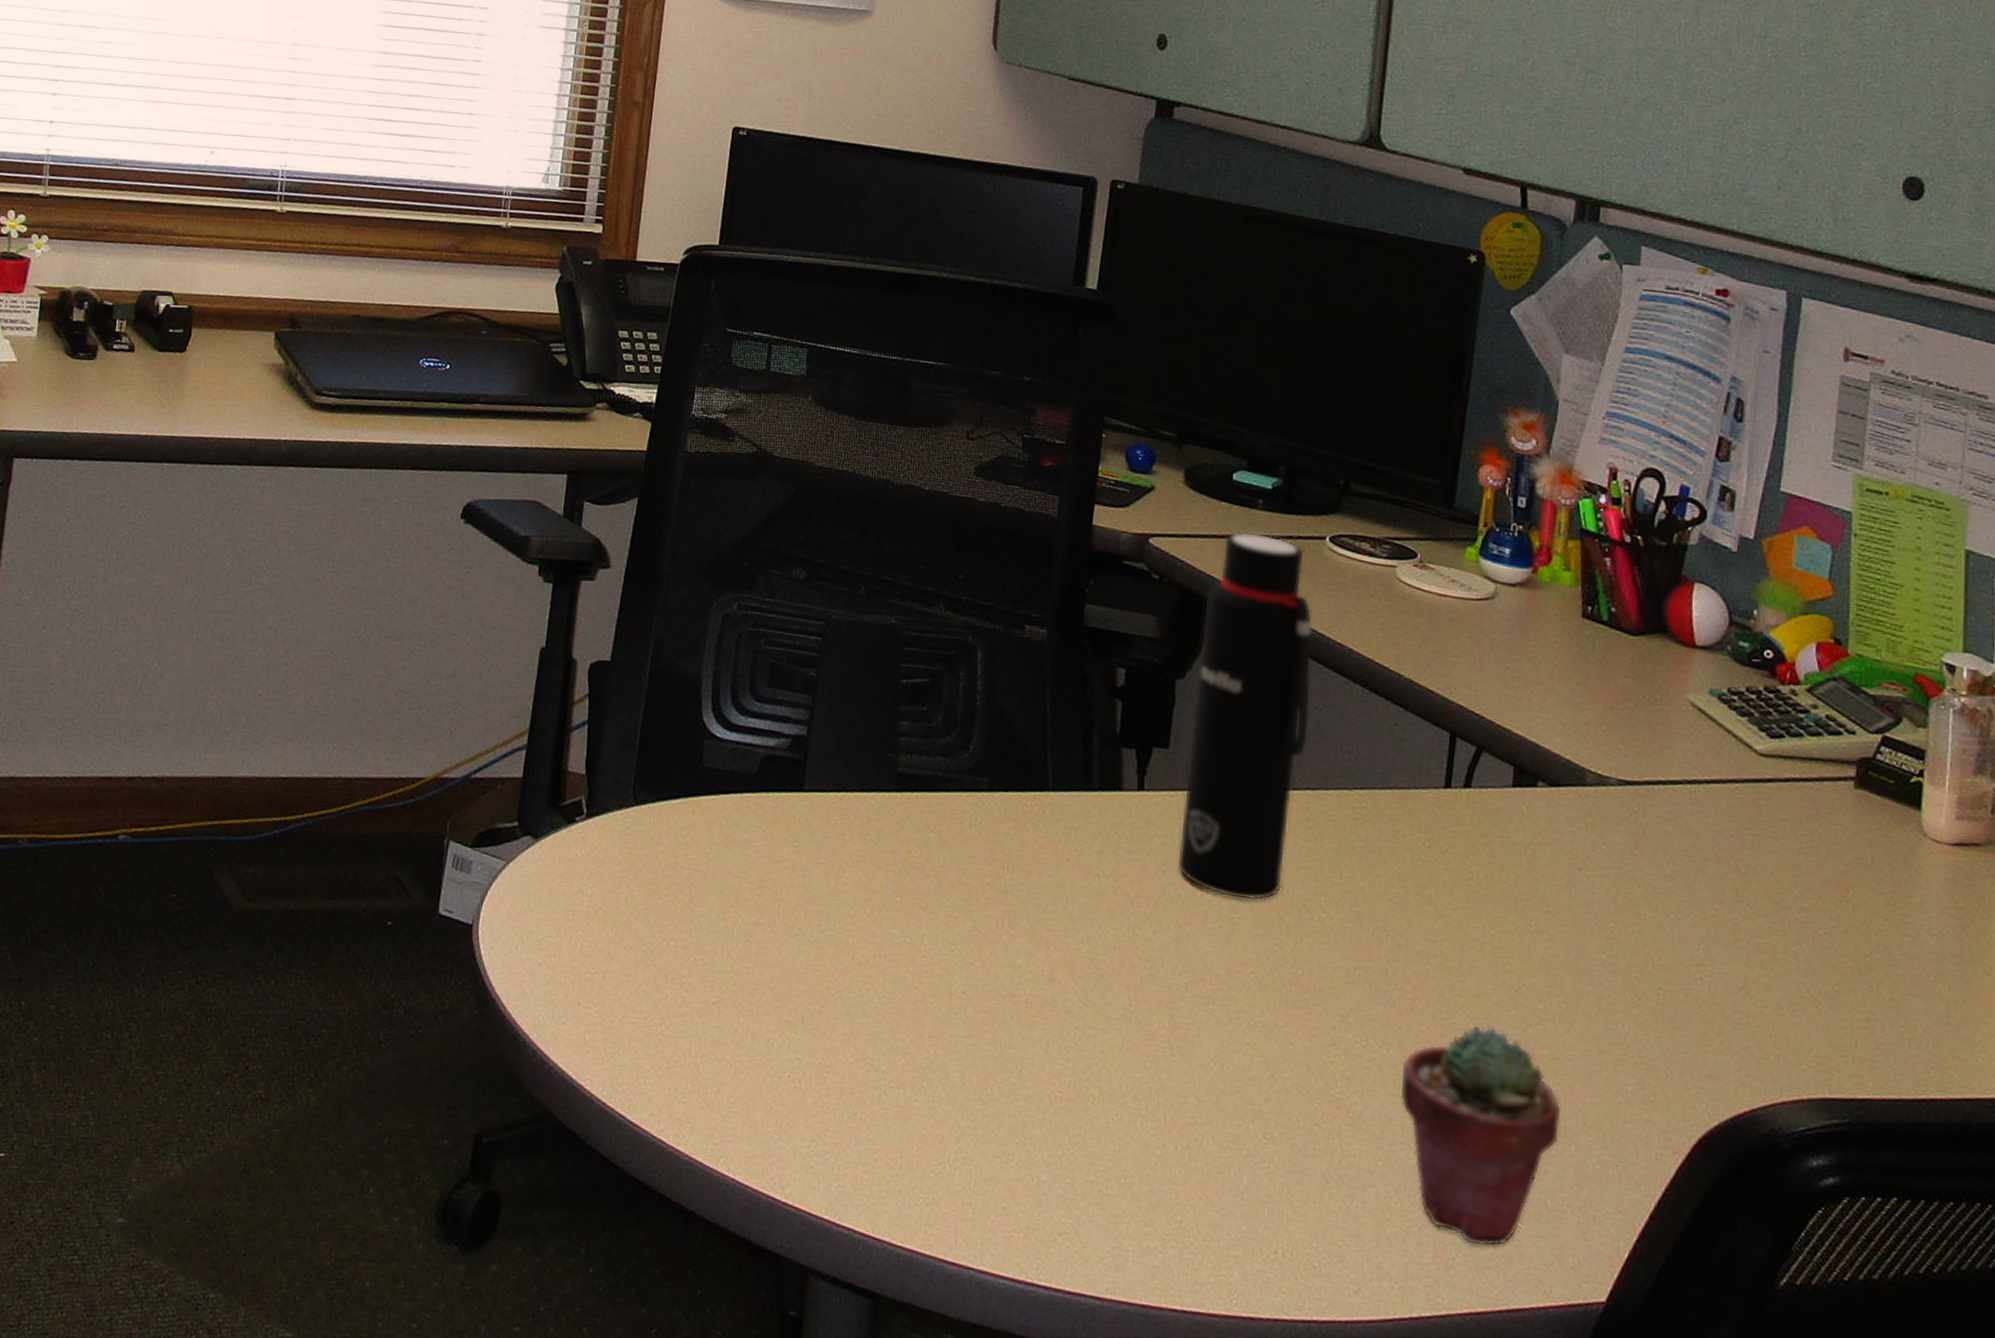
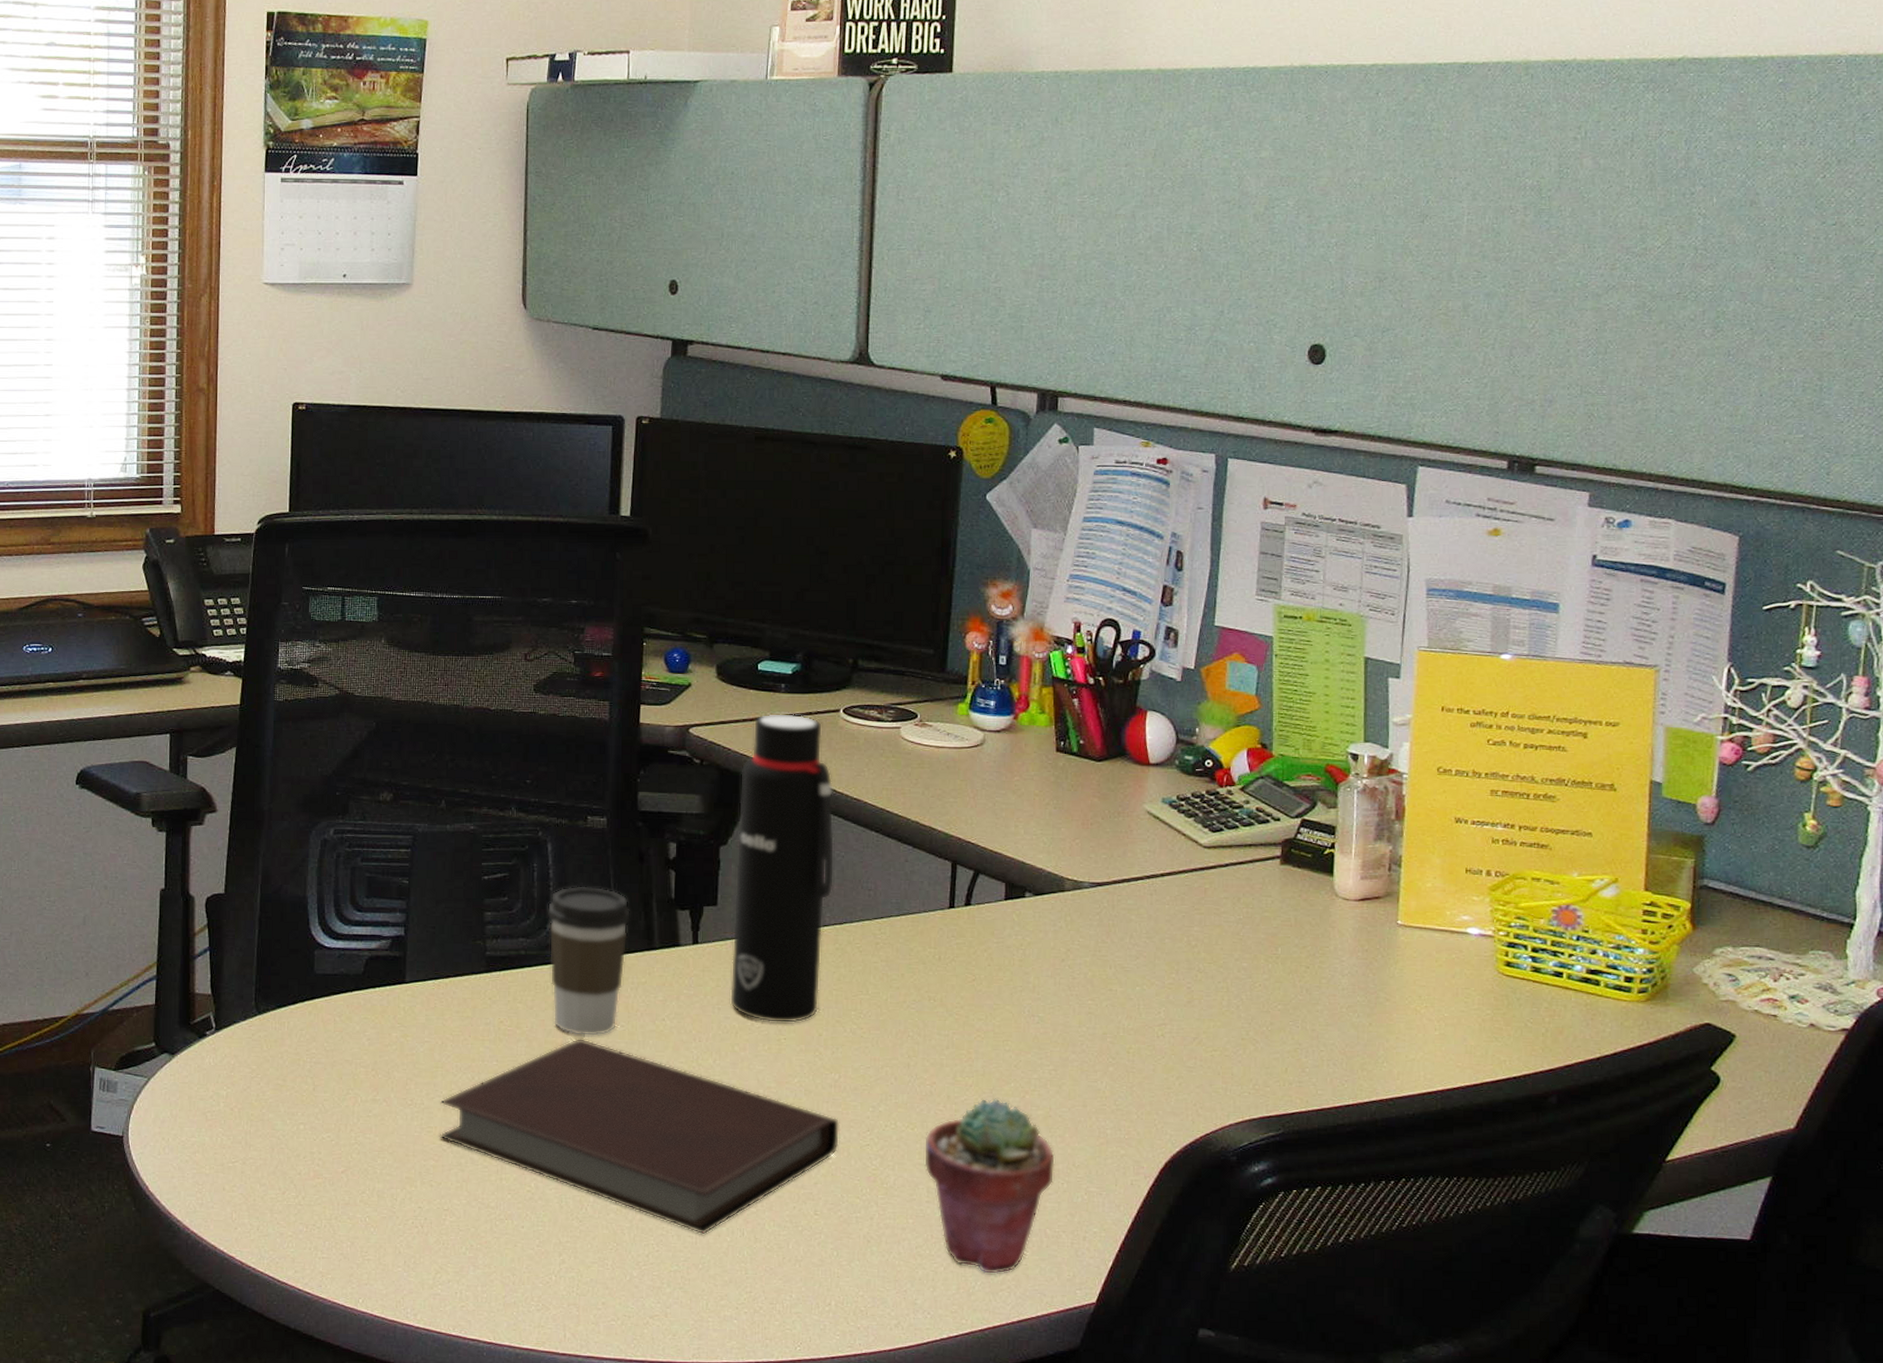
notebook: none [827,883,1300,1143] -> present [439,1038,840,1235]
coffee cup: none [969,703,1068,884] -> present [547,886,631,1037]

